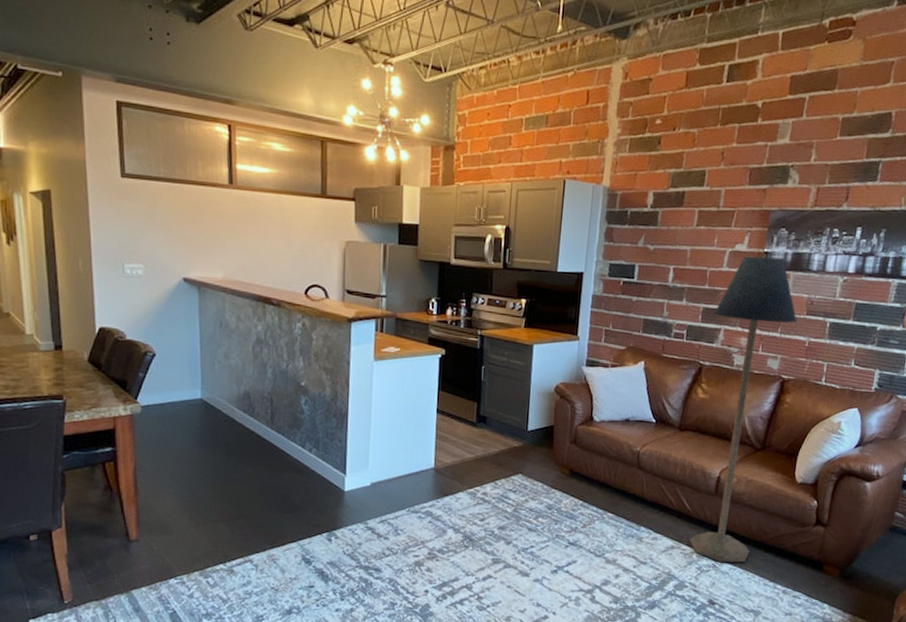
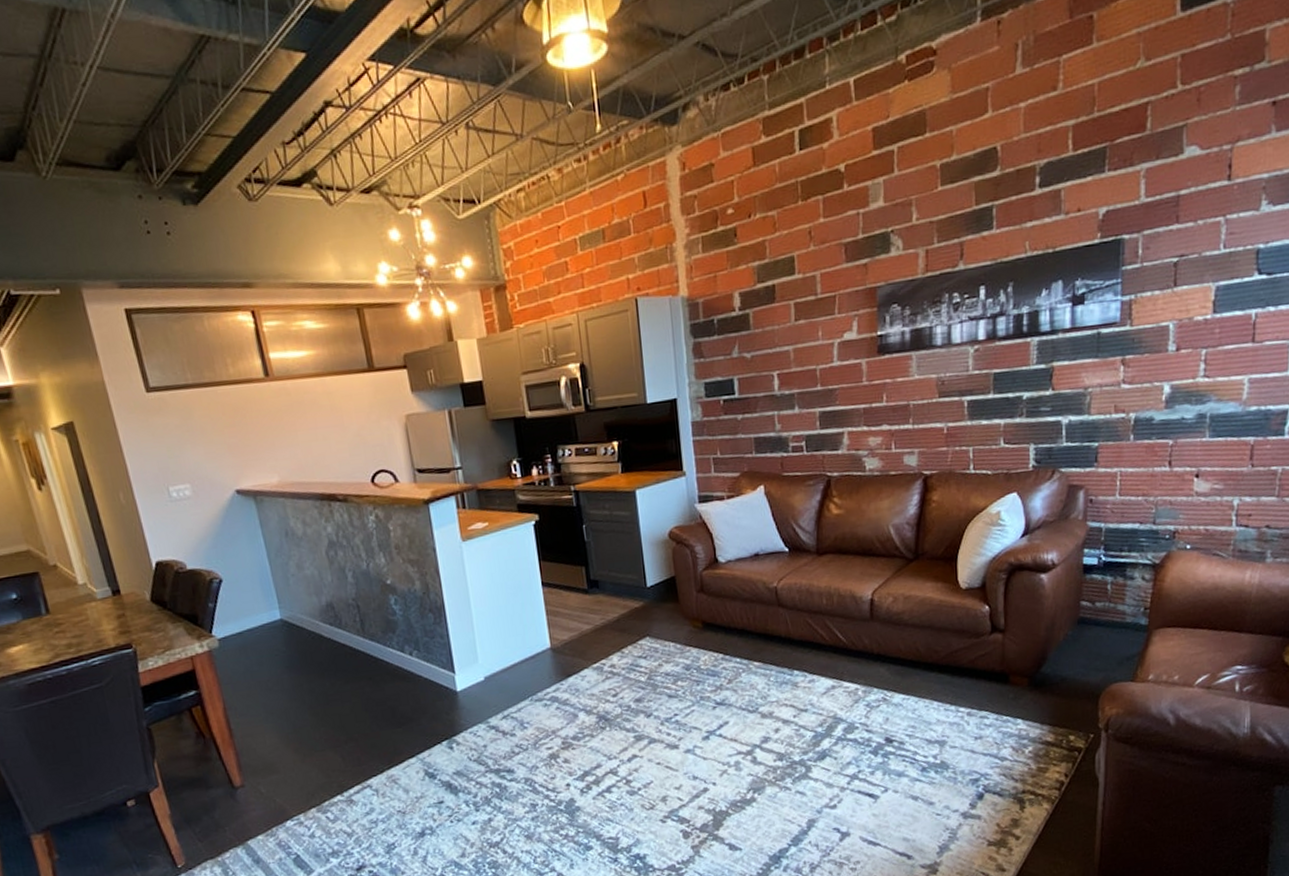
floor lamp: present [689,255,797,563] -> none [833,339,929,694]

